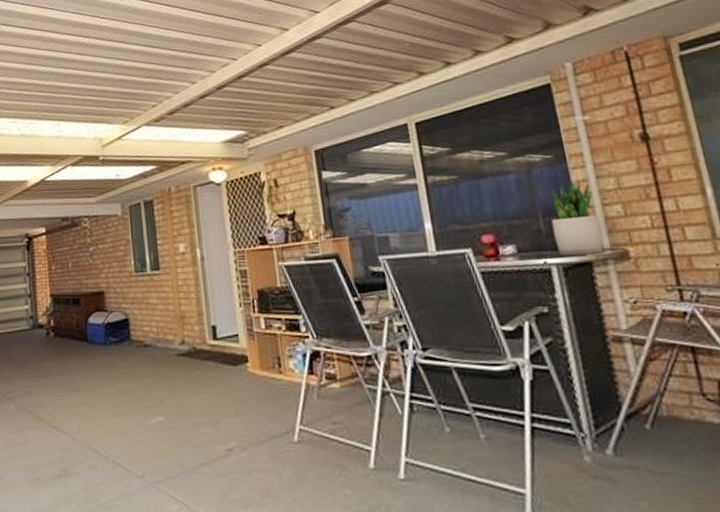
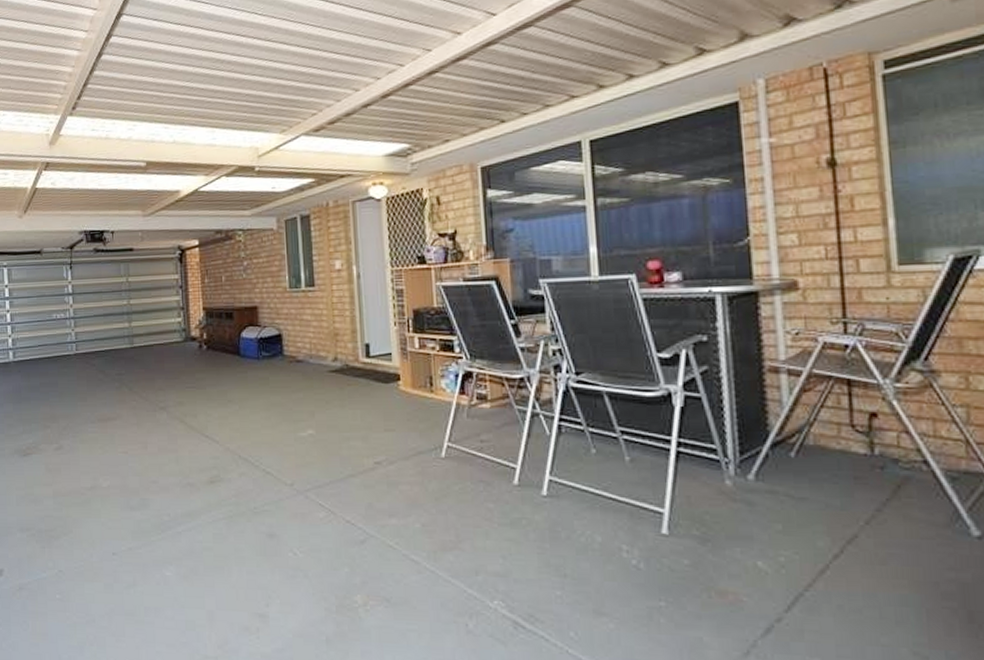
planter: present [550,181,604,256] -> none [721,207,773,285]

